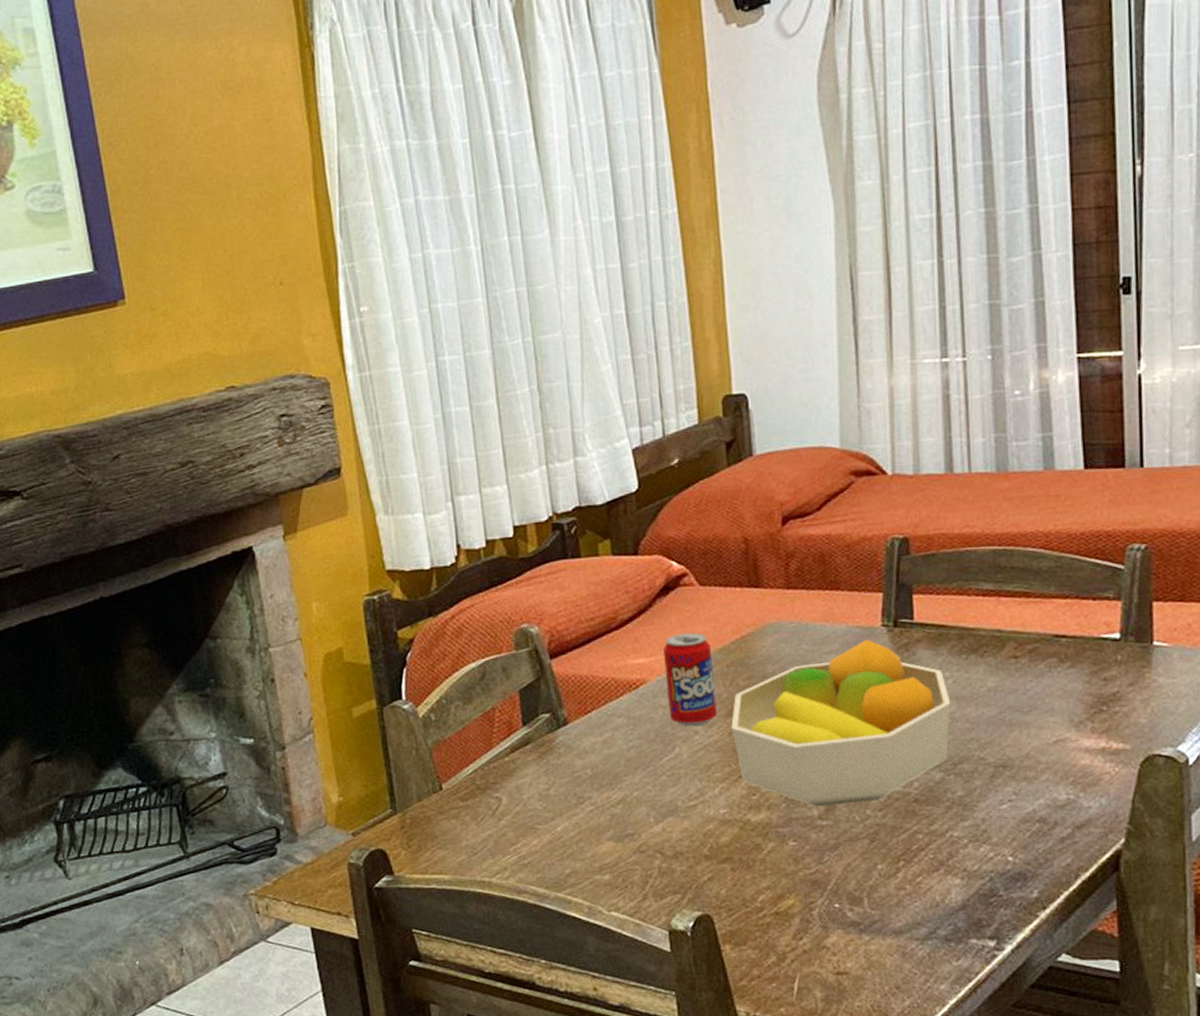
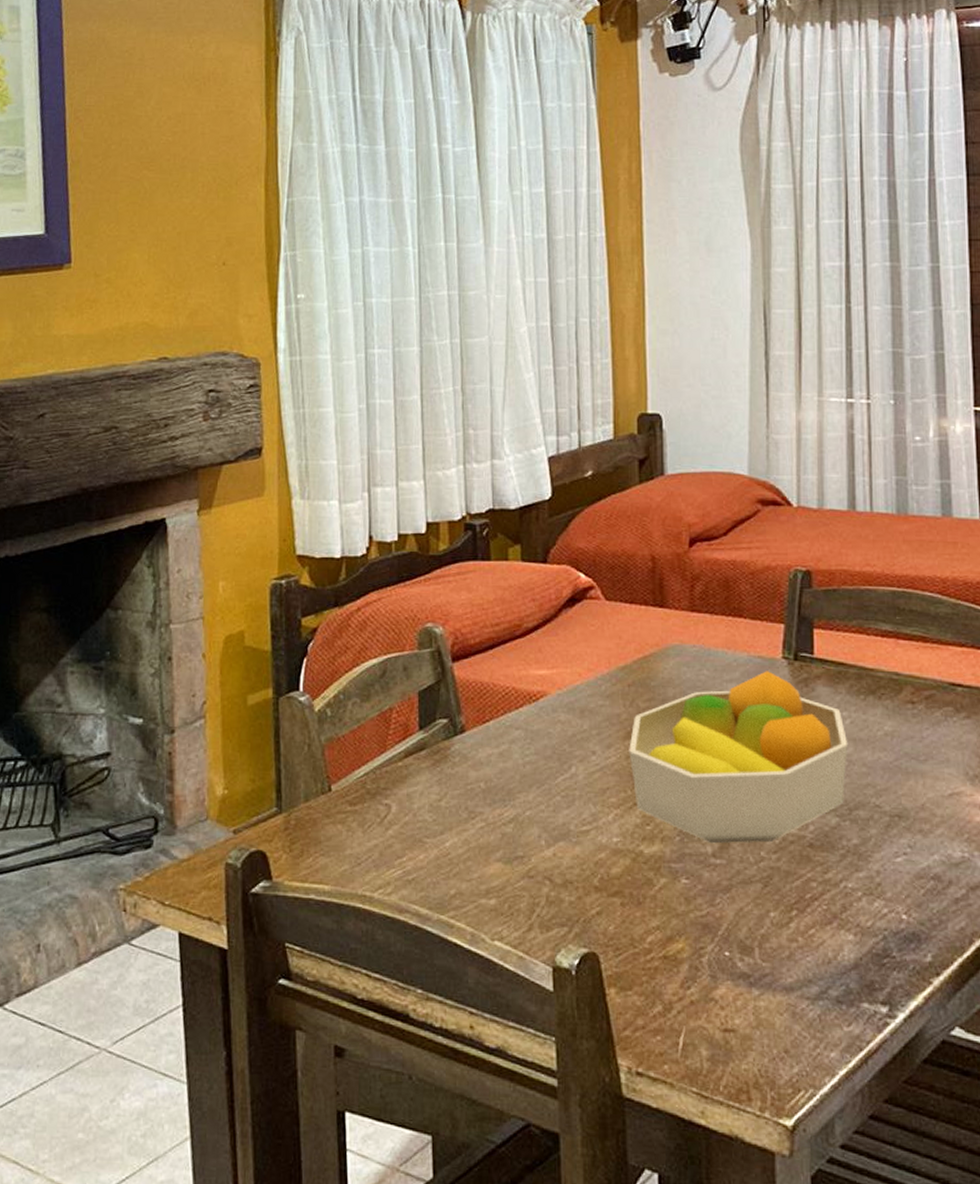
beverage can: present [663,632,717,727] -> none [566,647,615,747]

